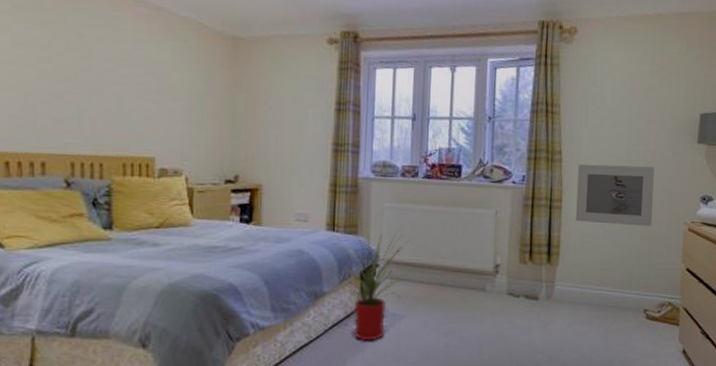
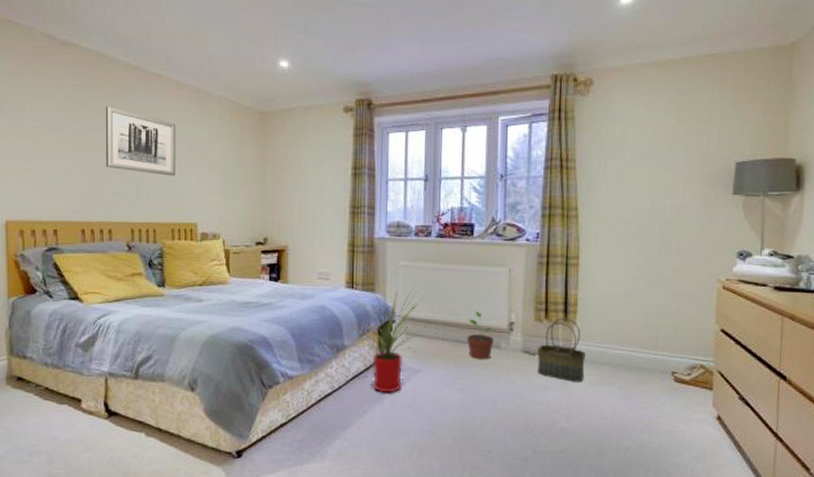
wall art: none [39,18,131,104] -> present [105,106,175,176]
potted plant: none [453,254,479,304] -> present [467,311,494,360]
basket: none [521,259,567,323] -> present [537,318,586,382]
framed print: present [576,164,654,227] -> none [594,219,682,284]

